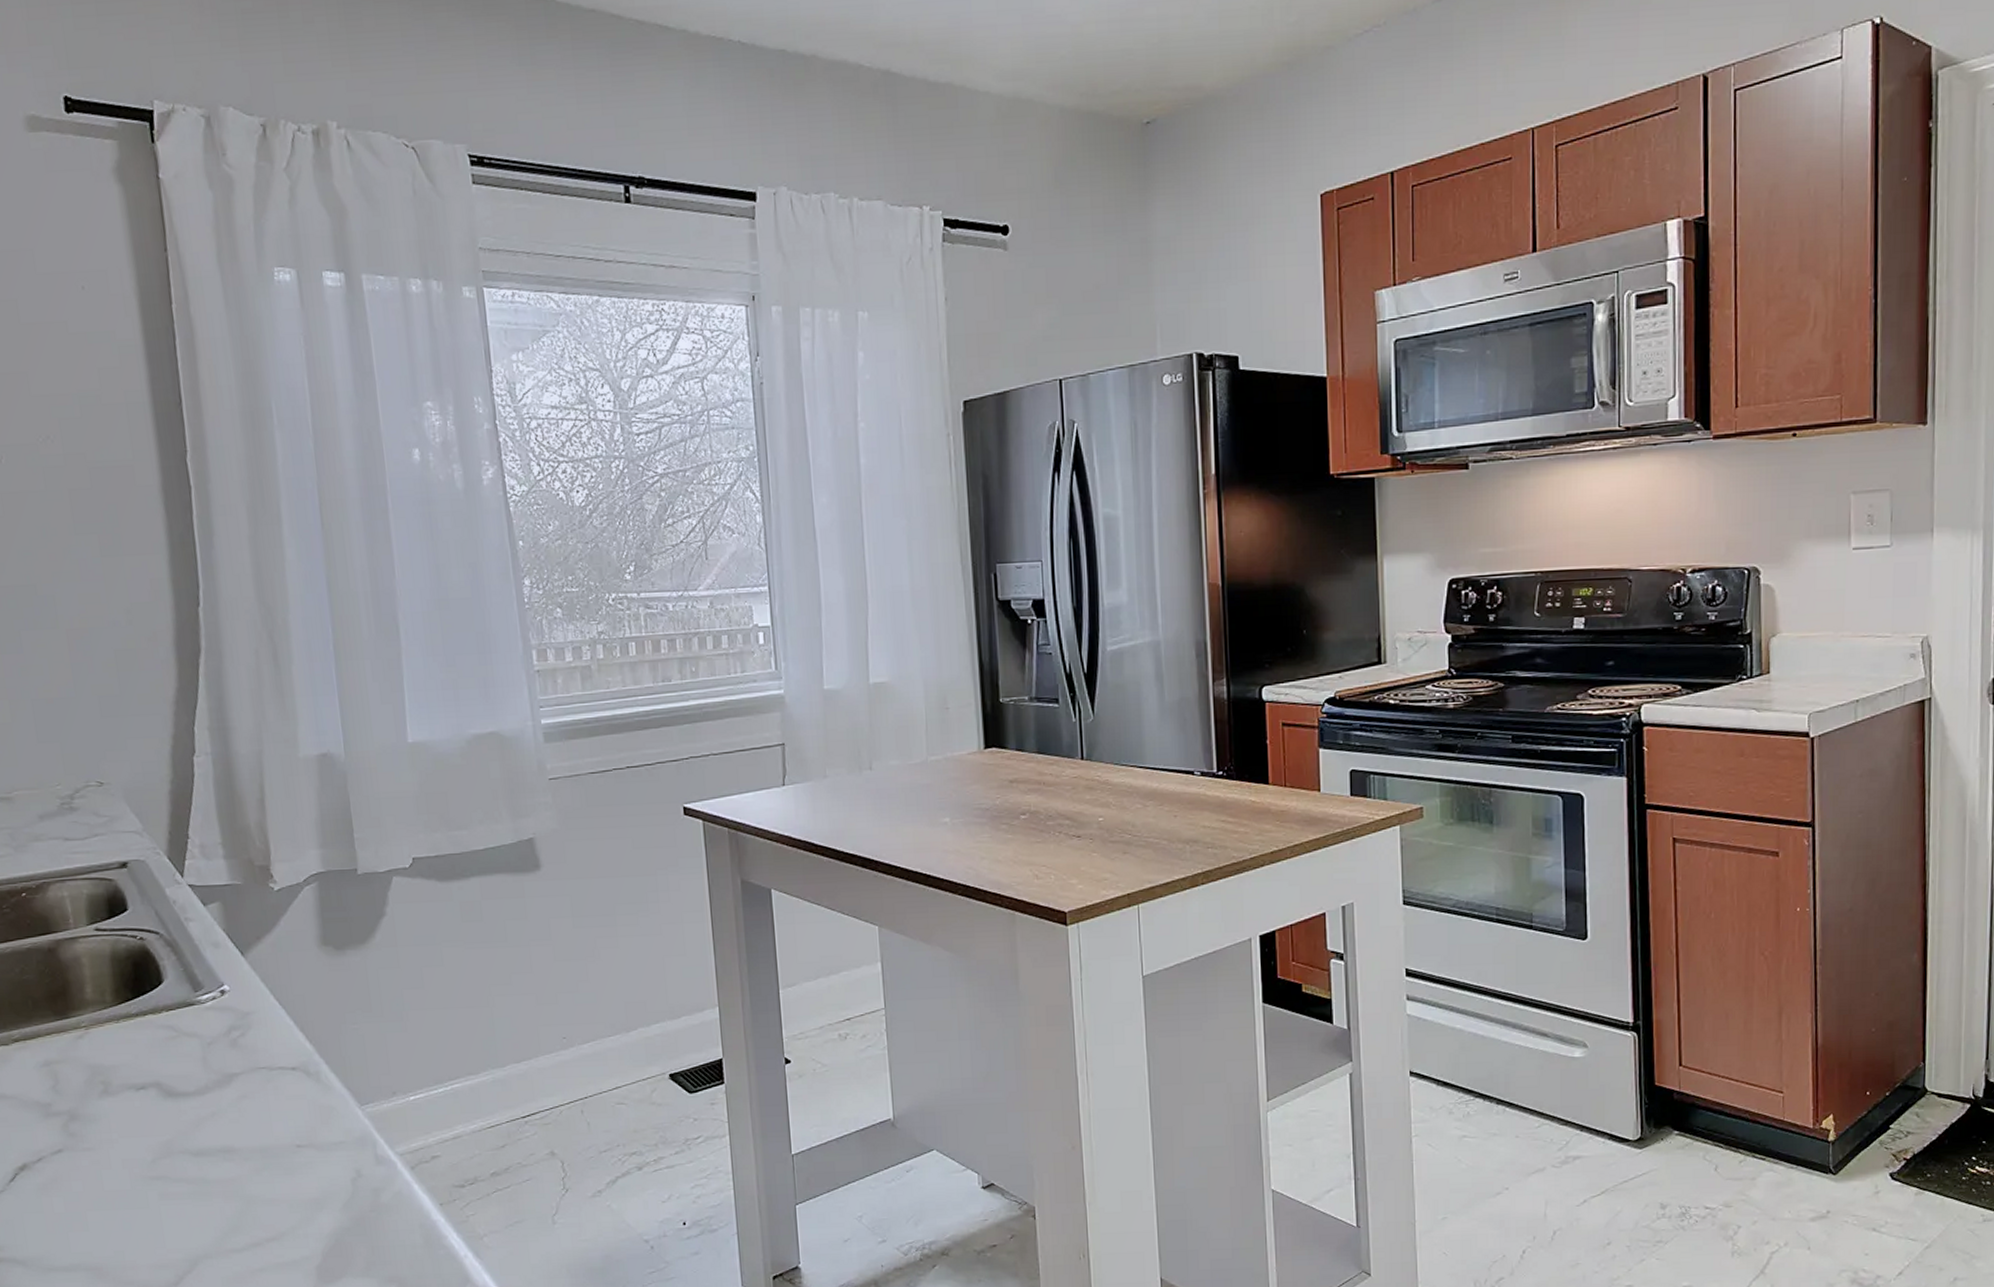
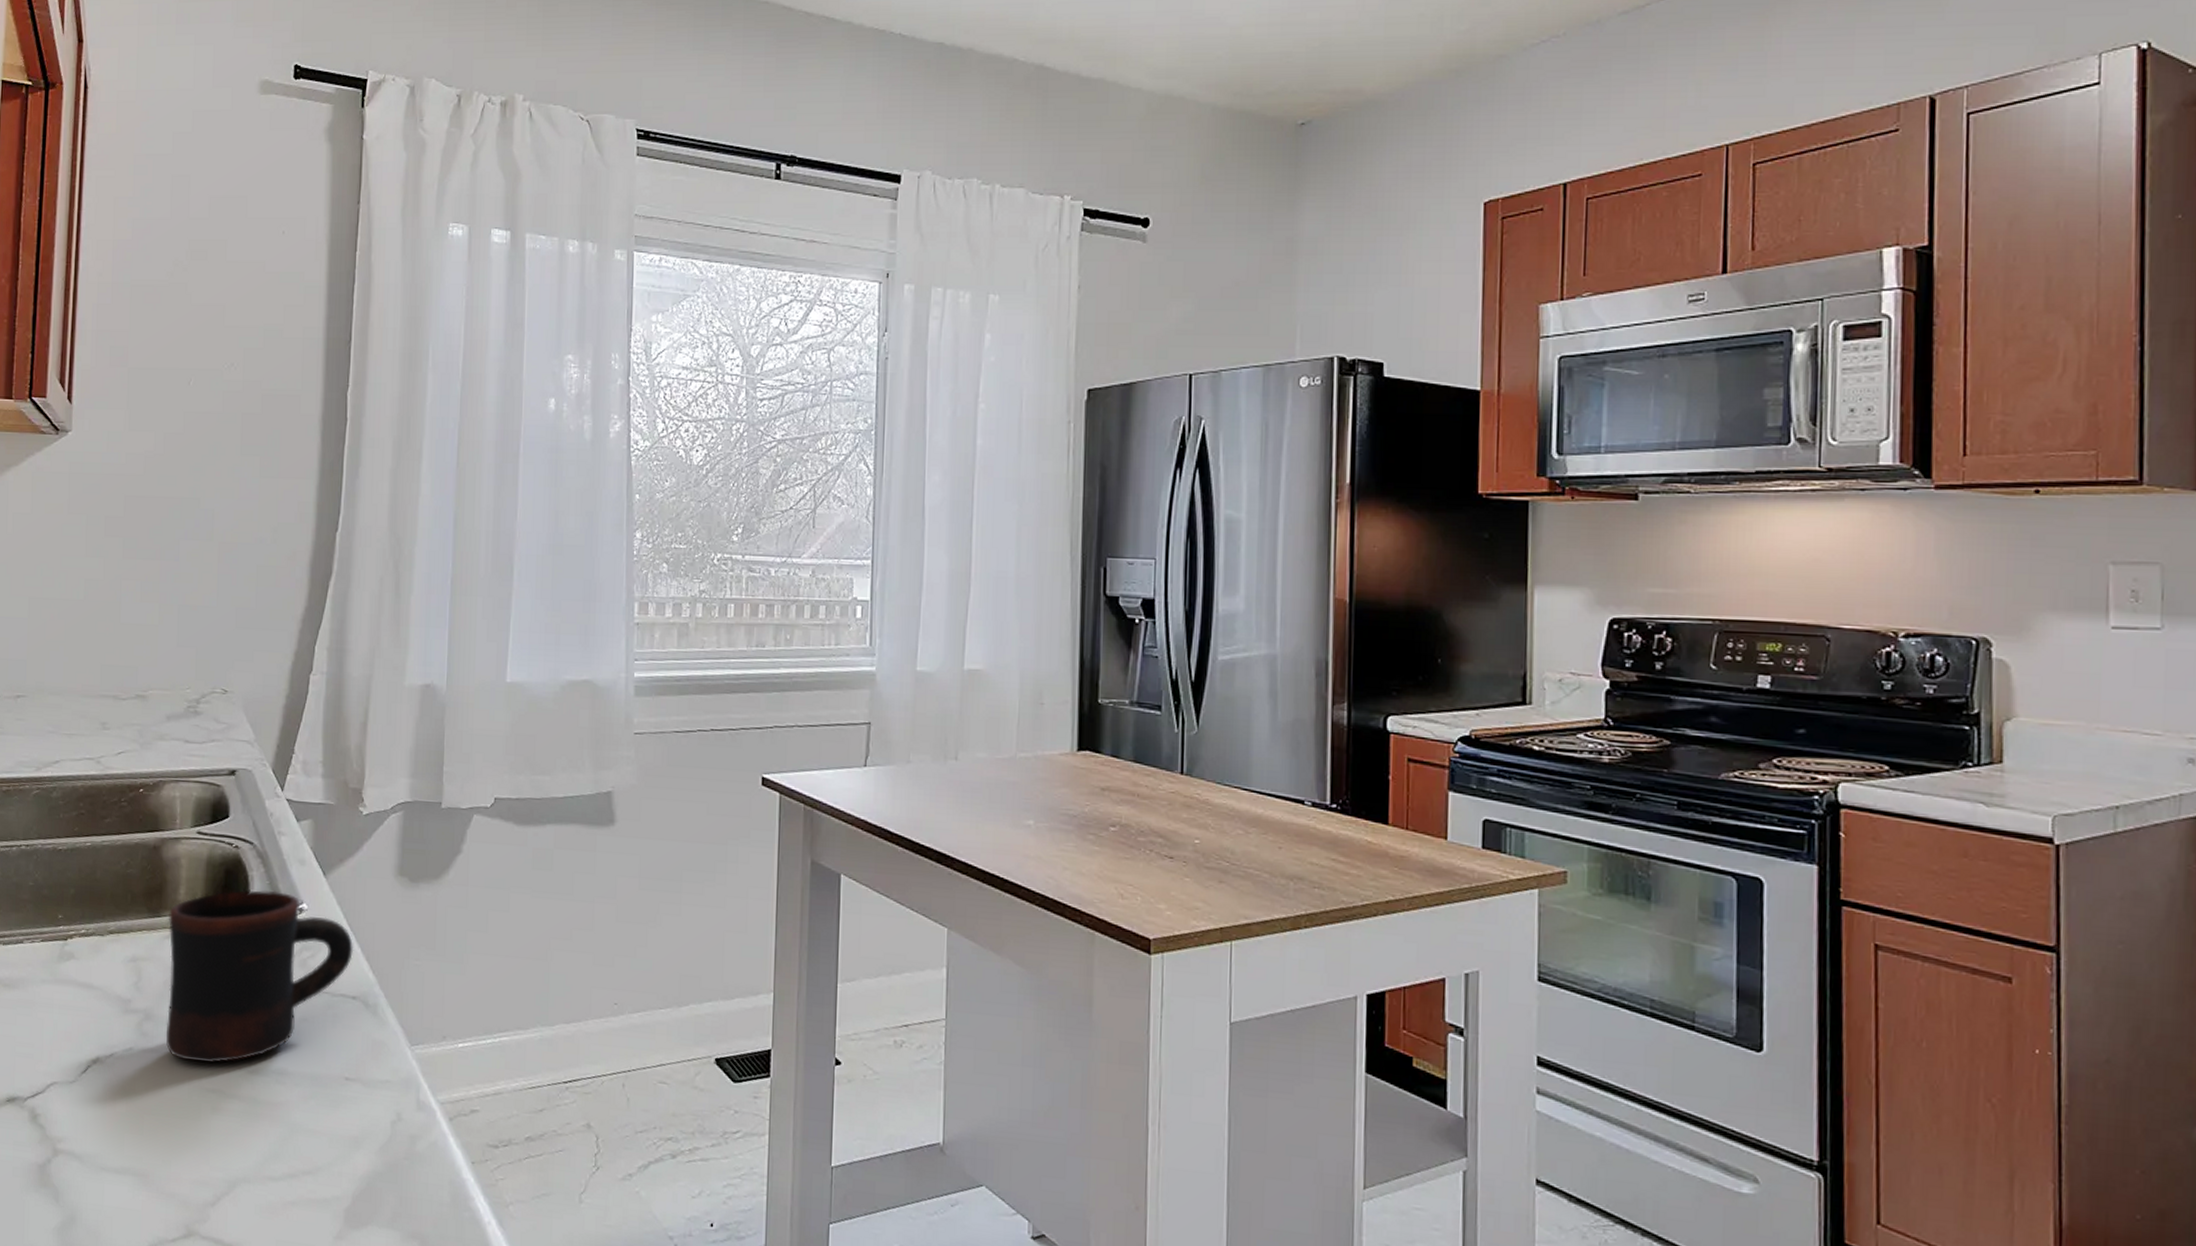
mug: none [77,976,286,1154] -> present [165,889,354,1063]

